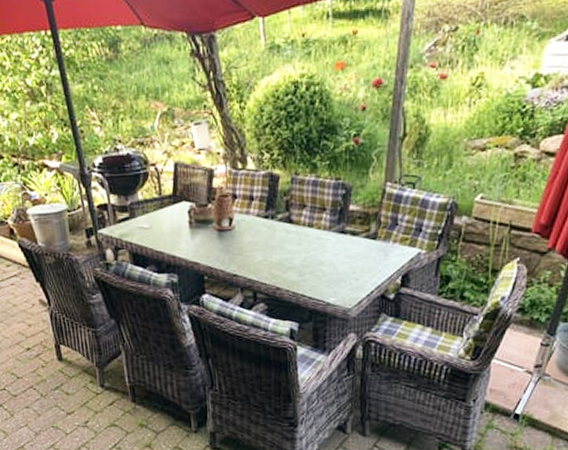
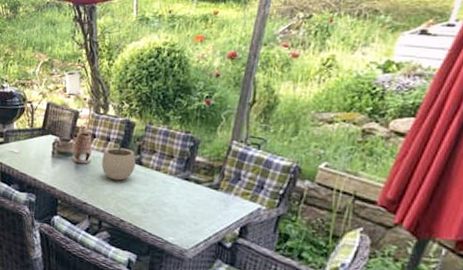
plant pot: none [247,198,286,245] -> present [101,140,136,181]

